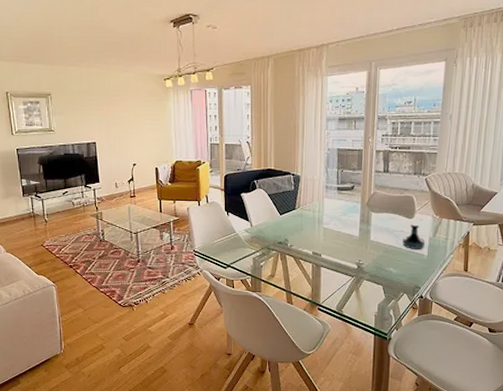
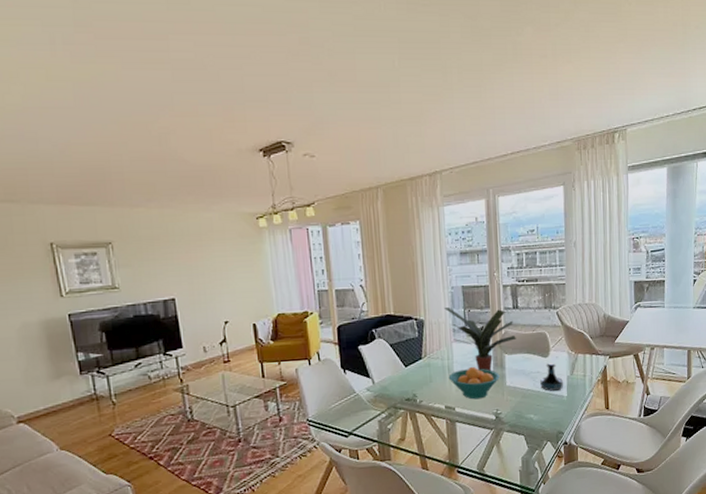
fruit bowl: none [318,220,365,249] -> present [448,366,500,400]
potted plant: none [320,167,384,226] -> present [444,307,516,371]

